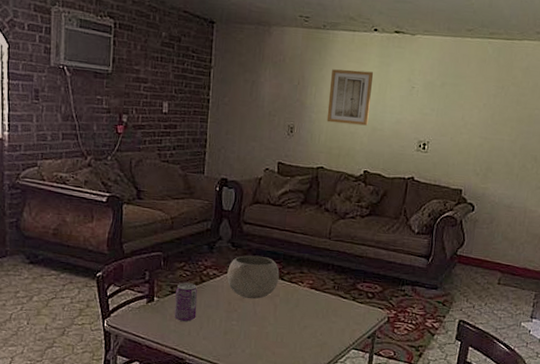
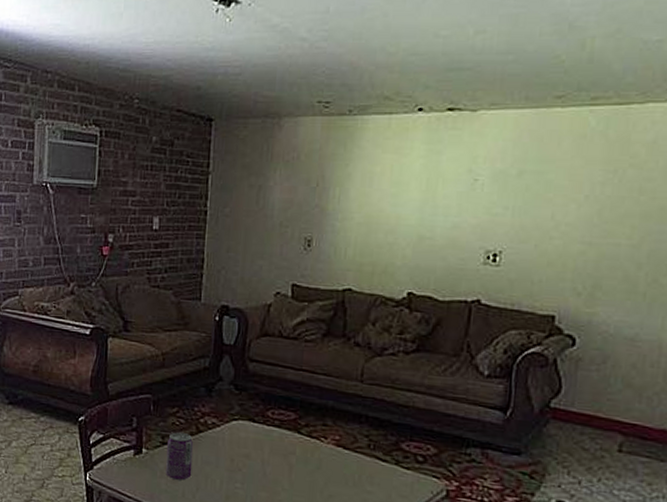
bowl: present [226,255,280,299] -> none [228,400,295,457]
wall art: present [326,69,374,126] -> none [355,163,419,234]

